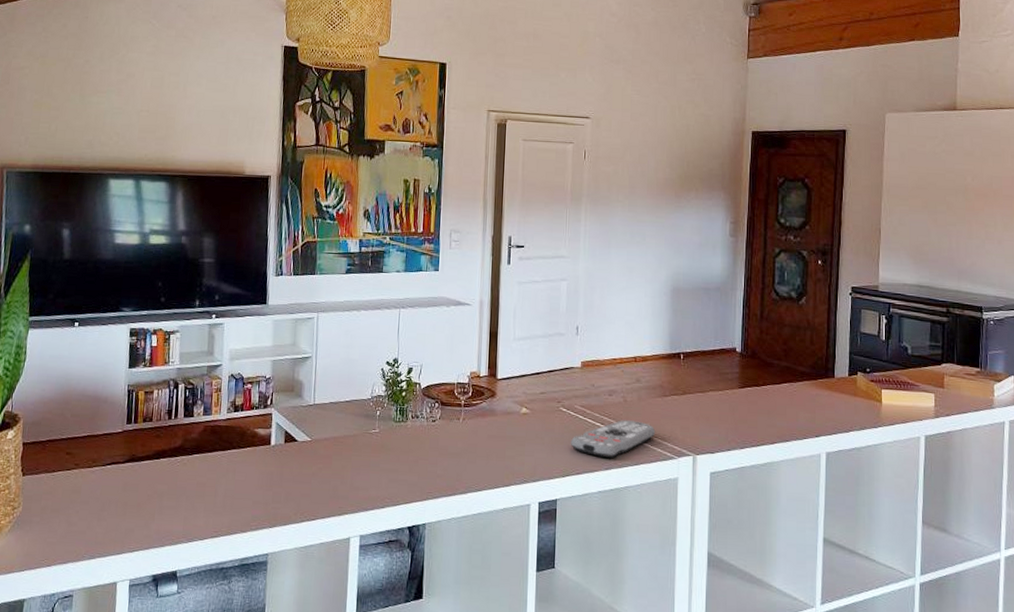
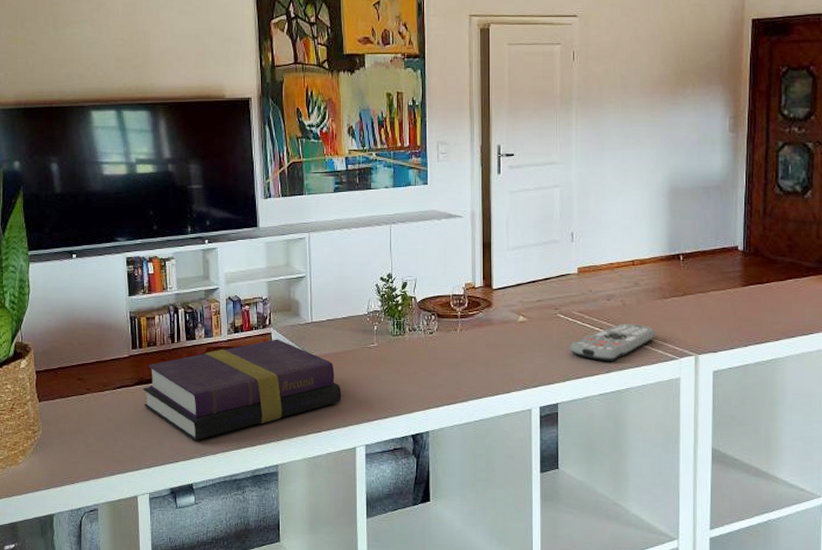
book: none [133,420,340,524] -> present [143,339,342,441]

